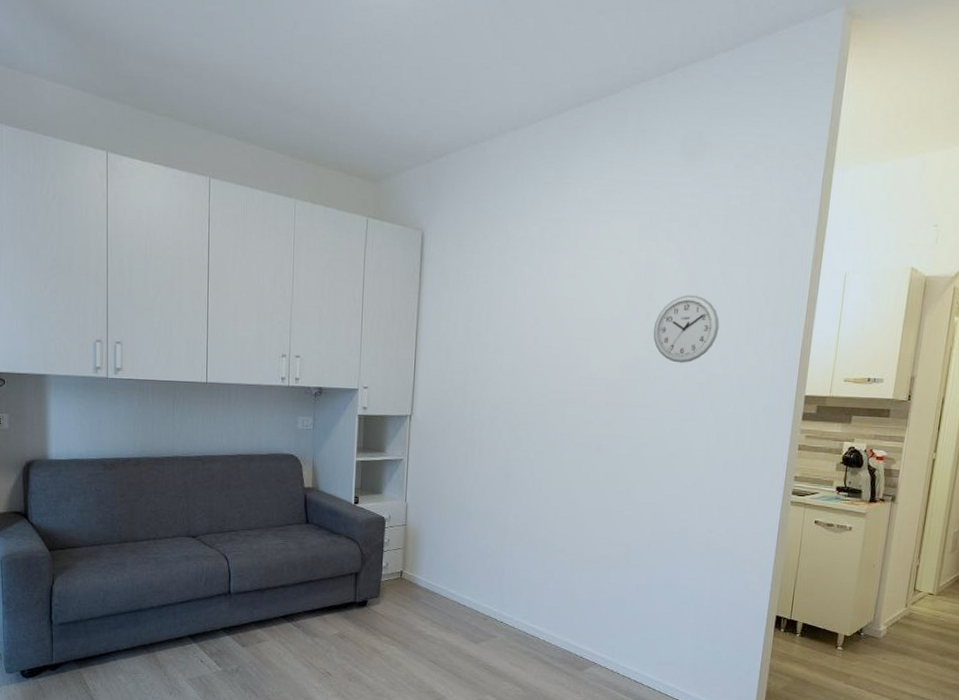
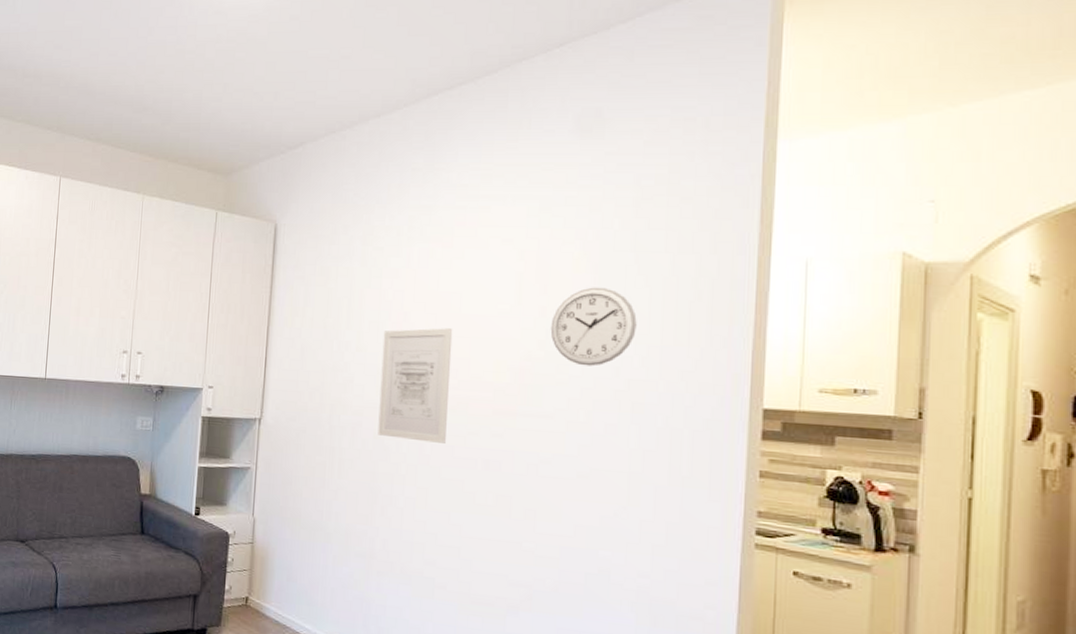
wall art: none [511,331,576,432] -> present [378,328,453,443]

